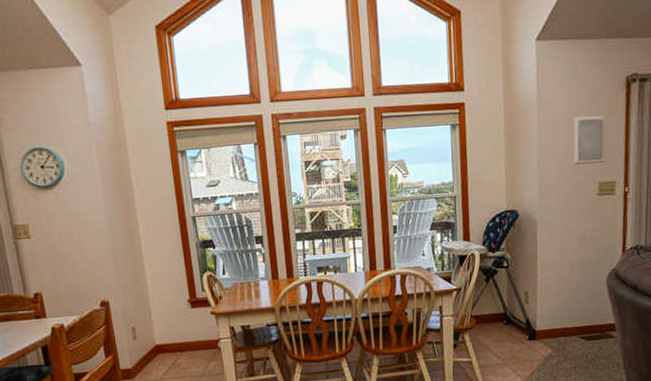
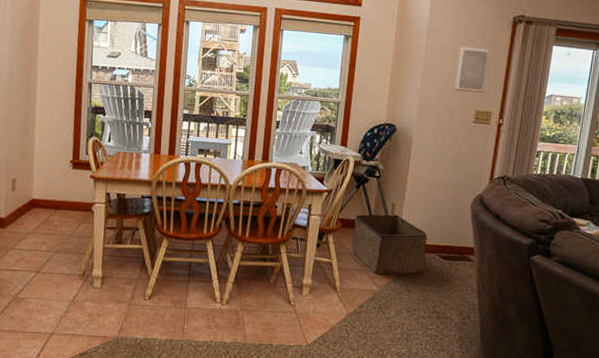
storage bin: none [488,302,567,365] -> present [351,214,427,275]

